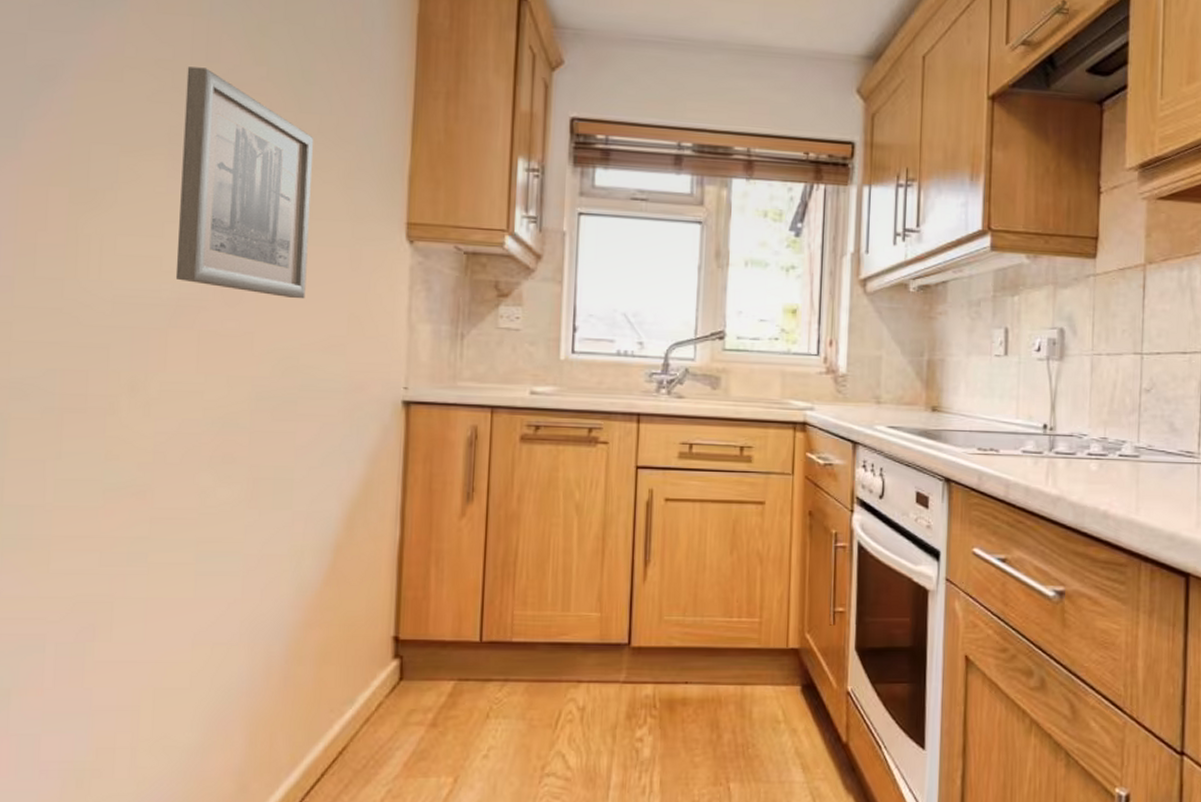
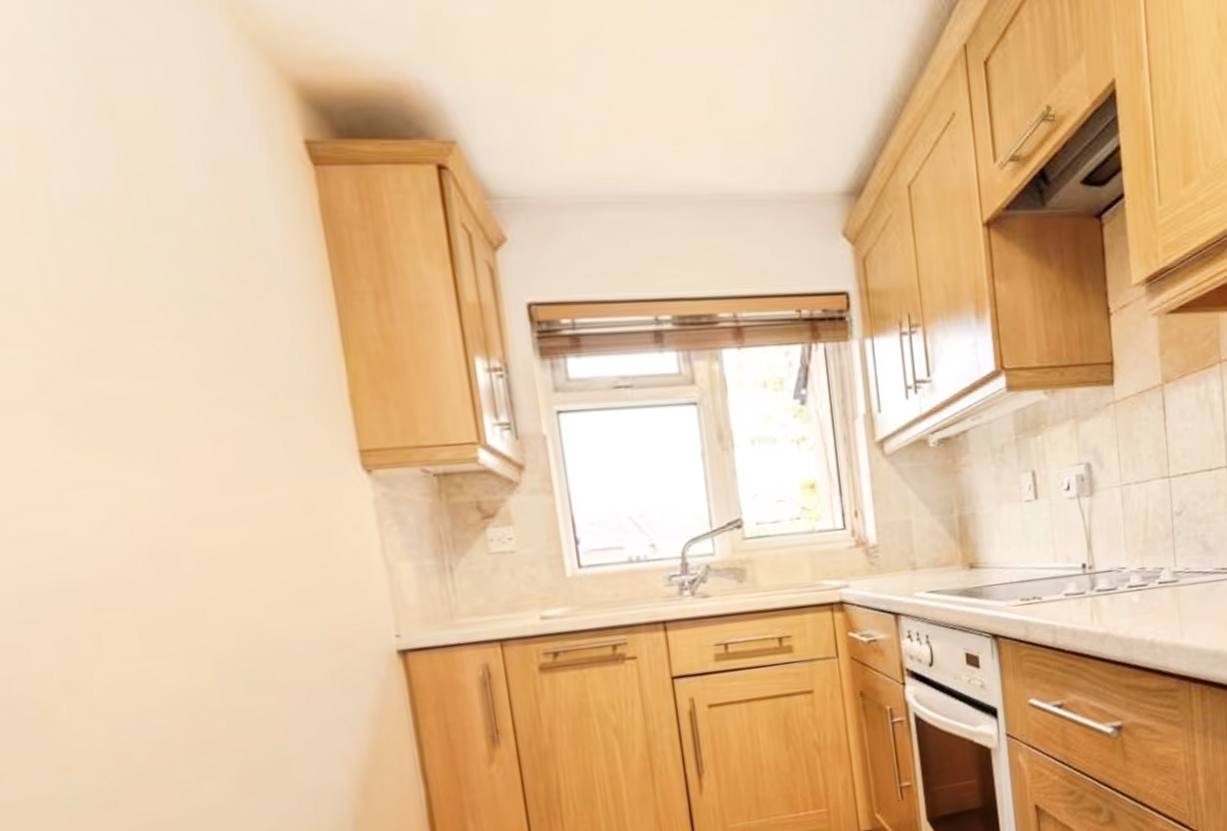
wall art: present [175,66,314,299] -> none [40,297,256,557]

